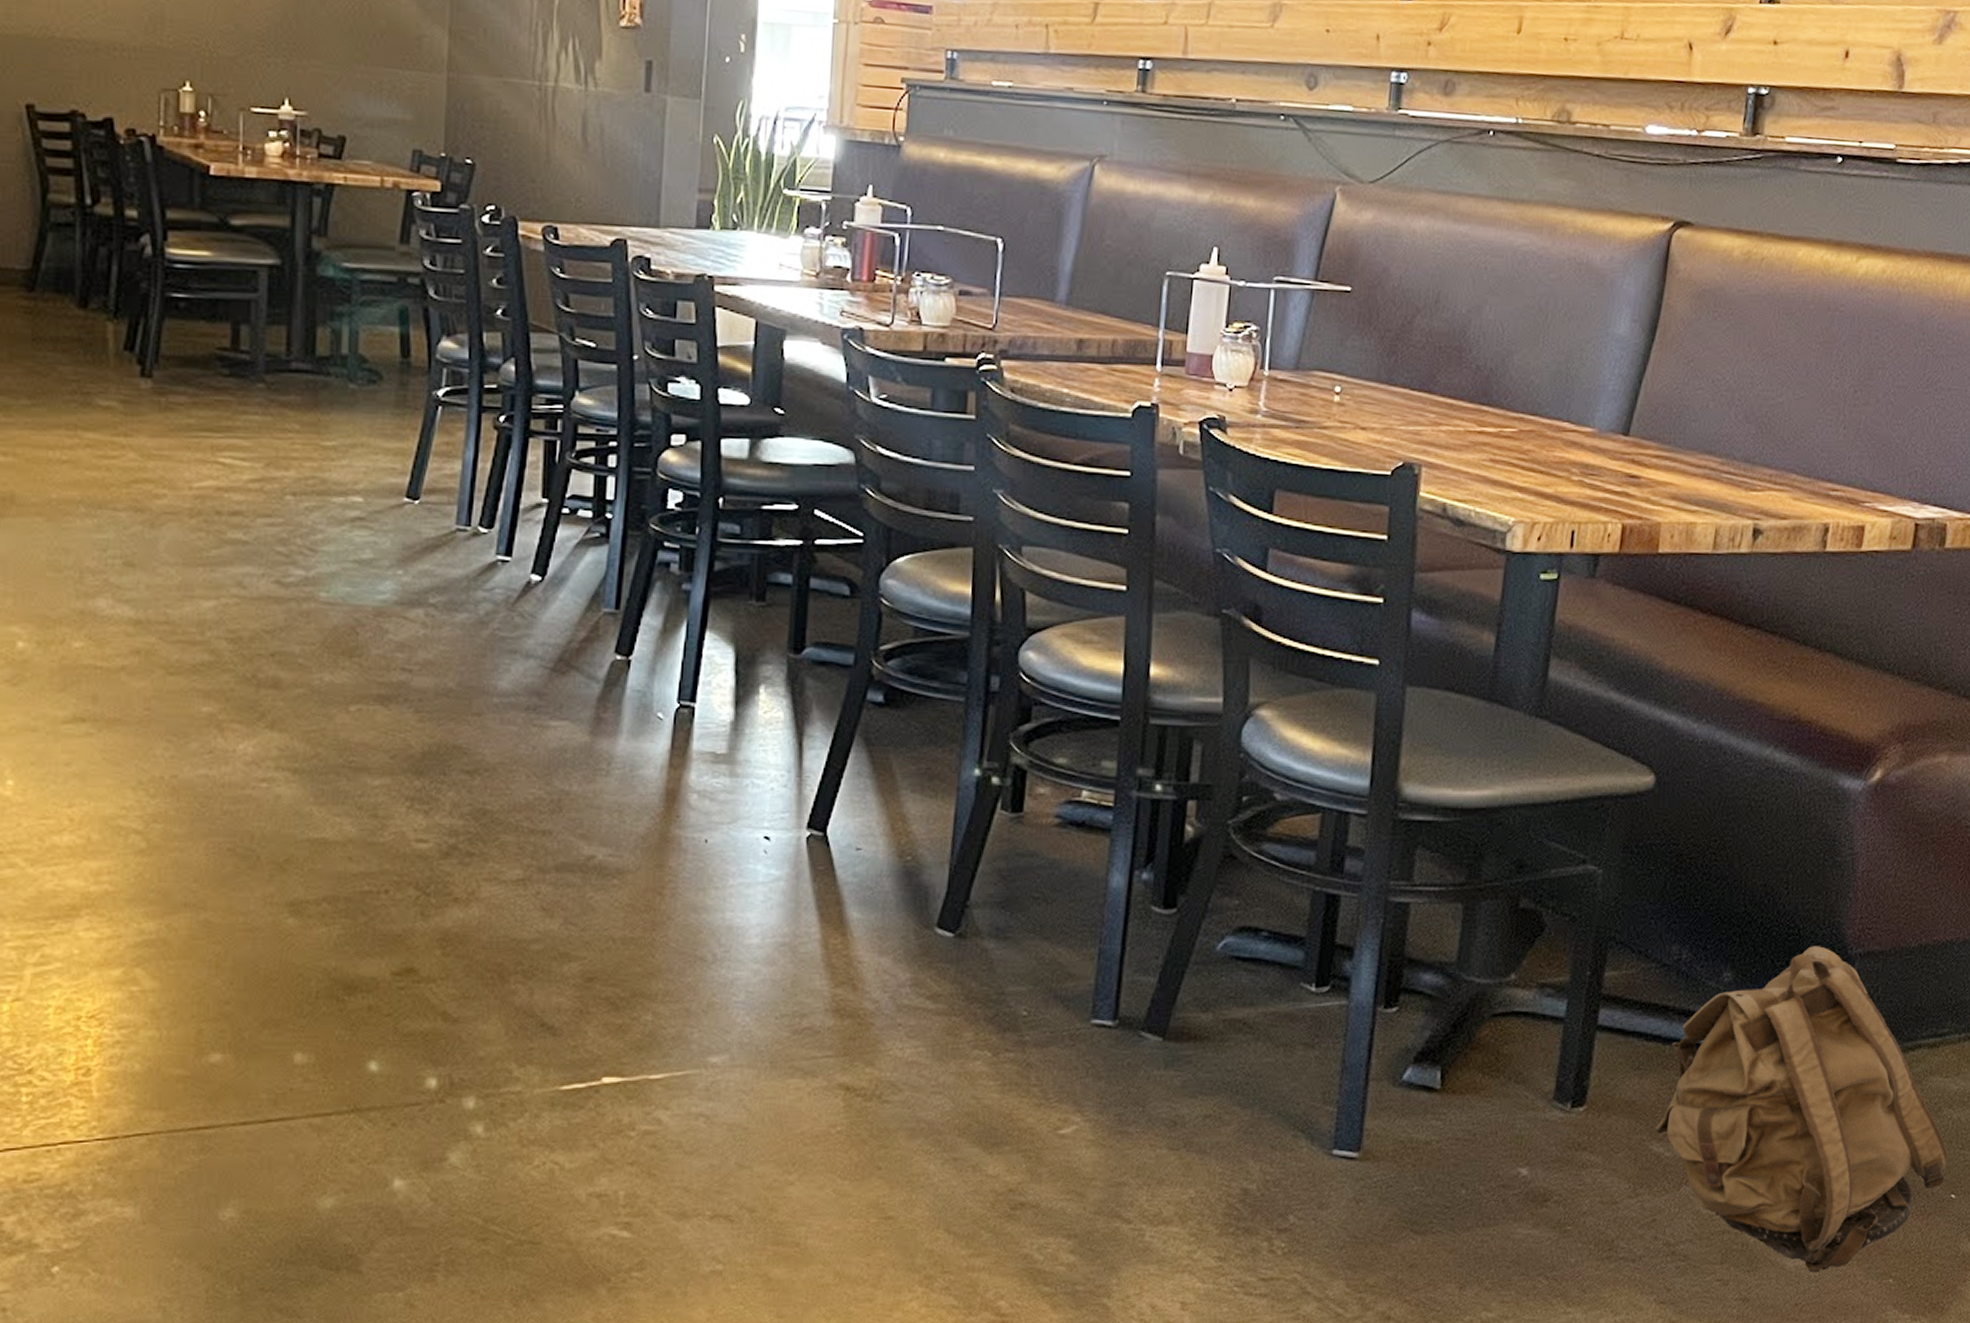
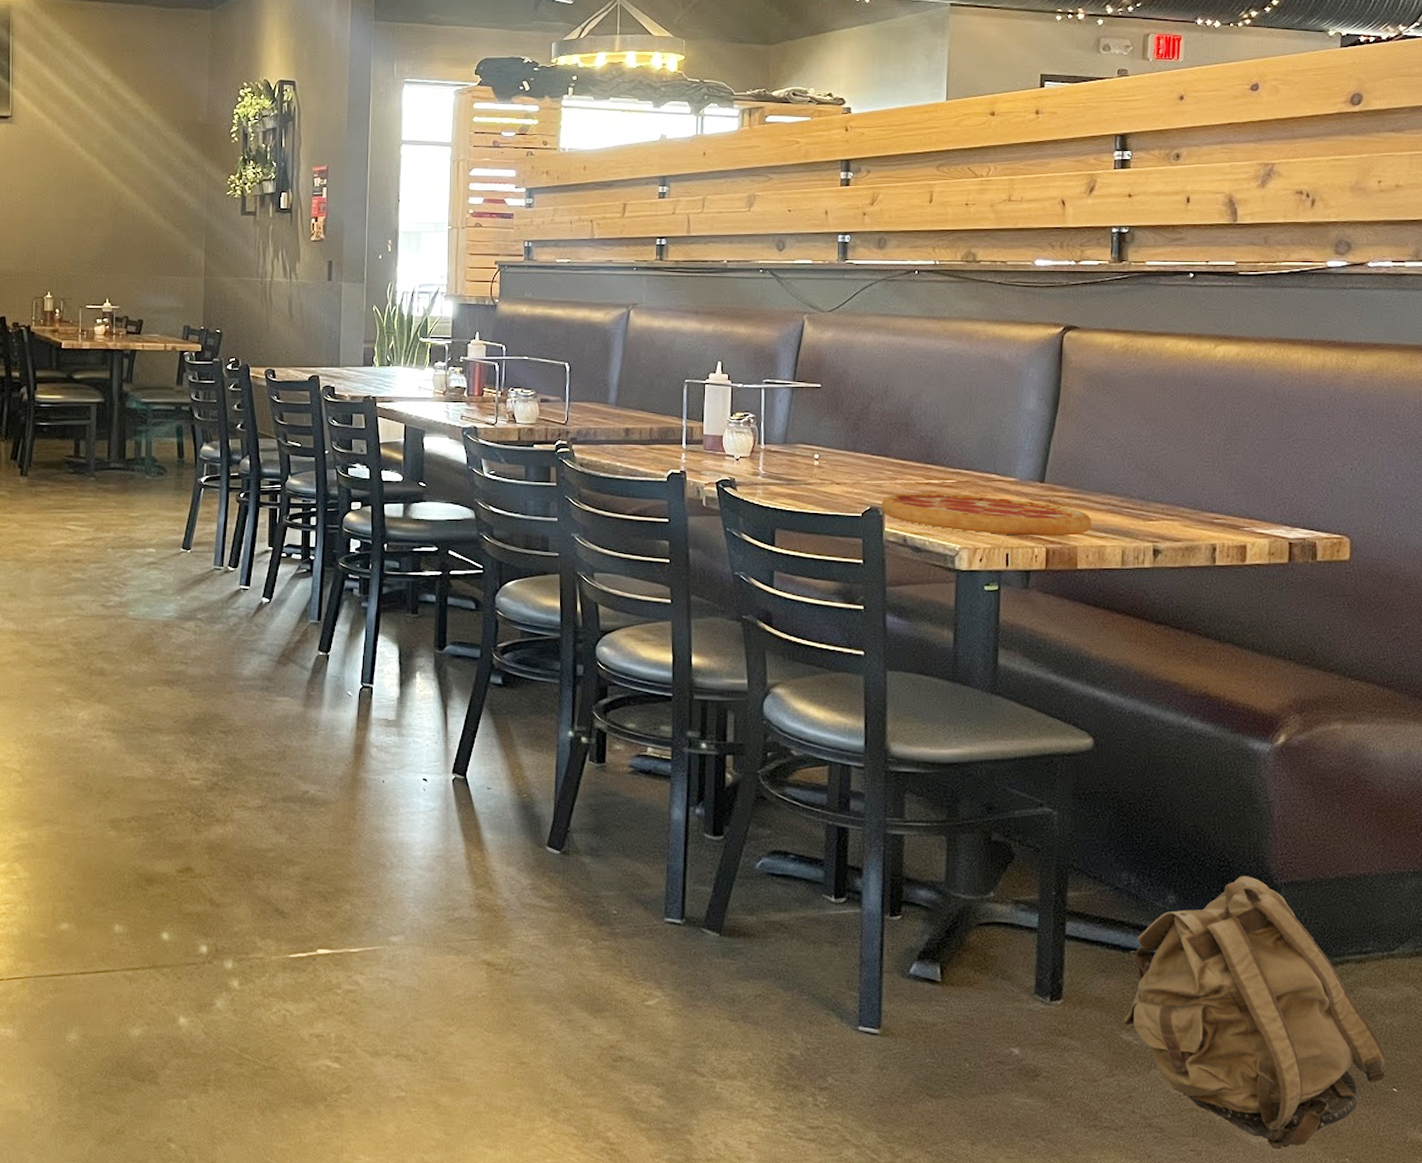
pizza: none [1417,444,1683,509] -> present [881,493,1092,536]

